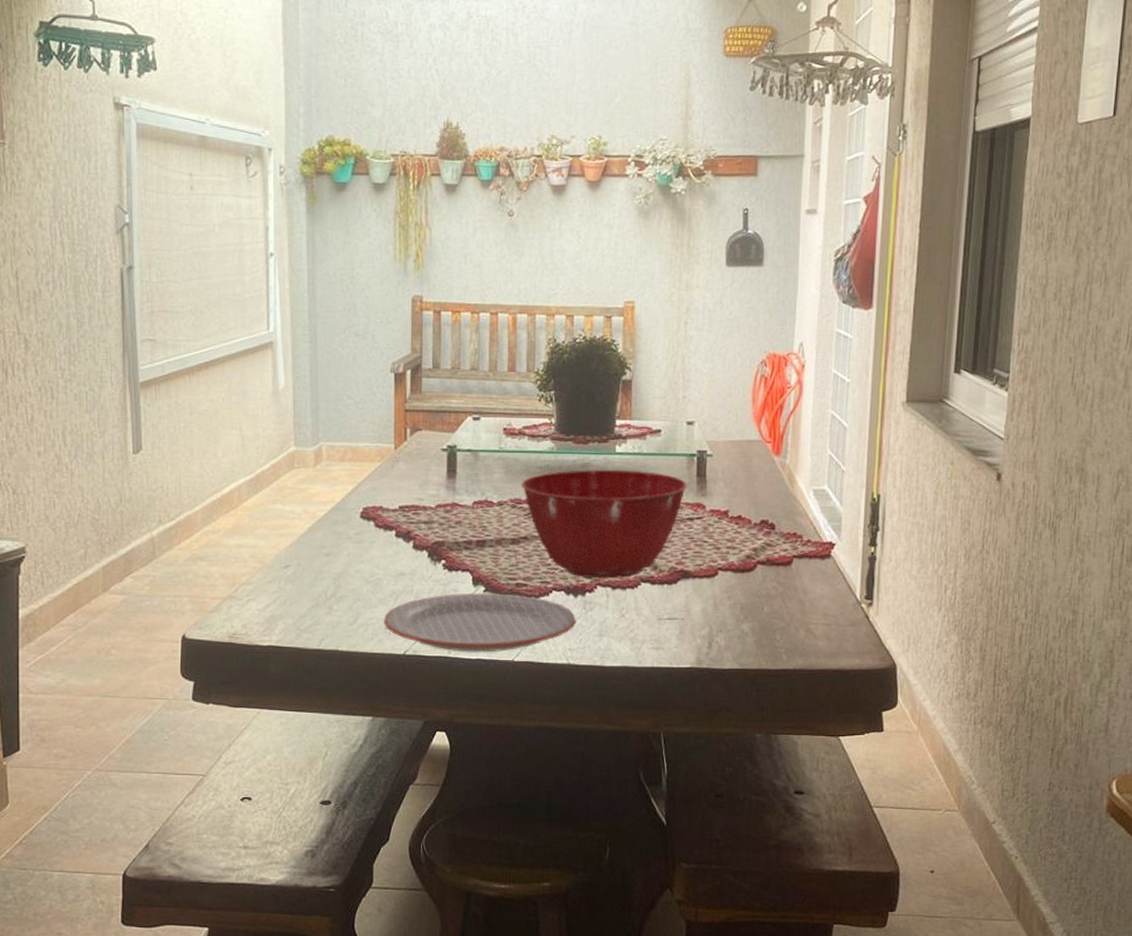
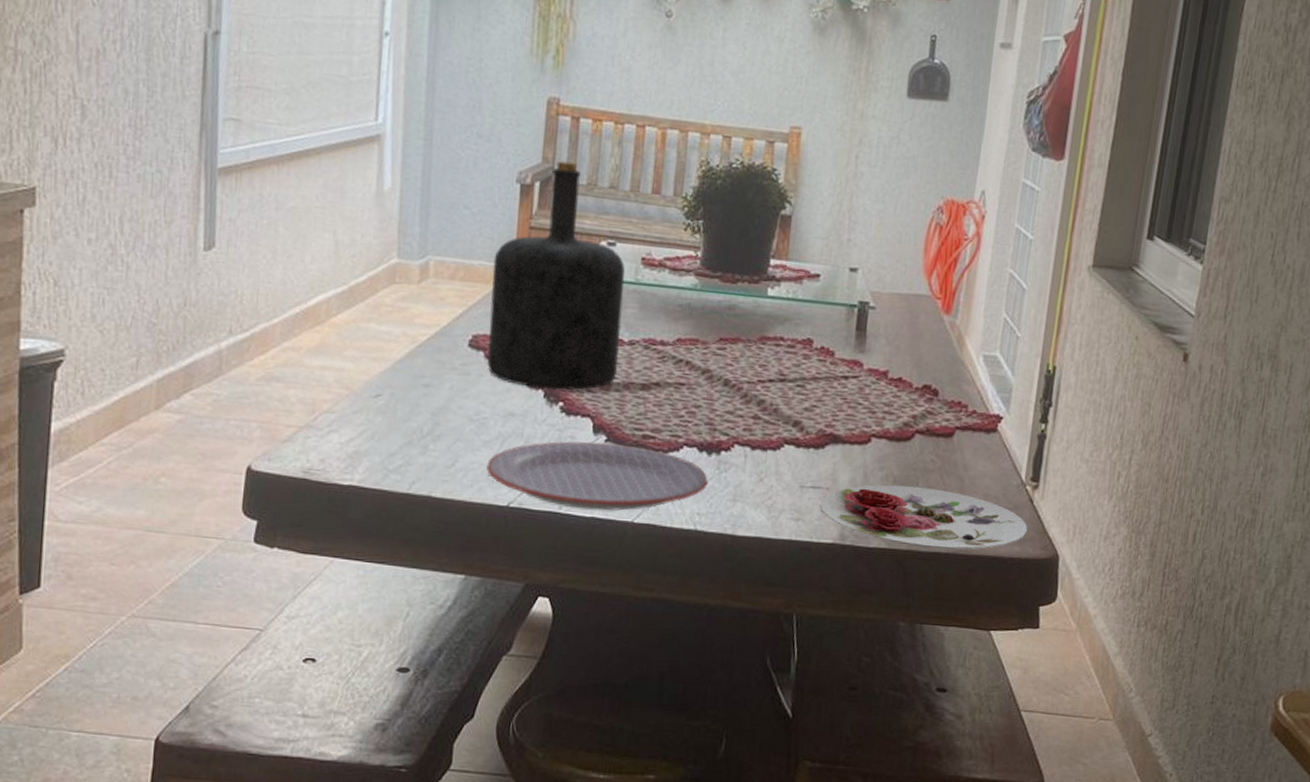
bottle: none [376,350,491,550] -> present [487,160,625,390]
mixing bowl: present [520,469,687,579] -> none [656,312,845,438]
plate: none [677,612,866,666] -> present [820,484,1028,550]

